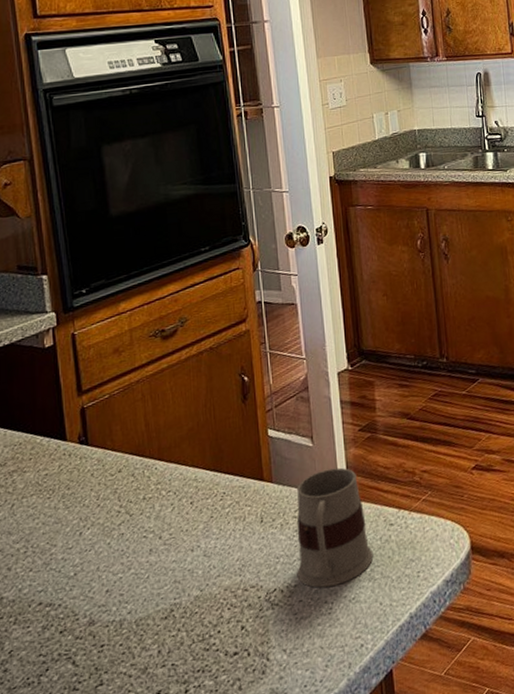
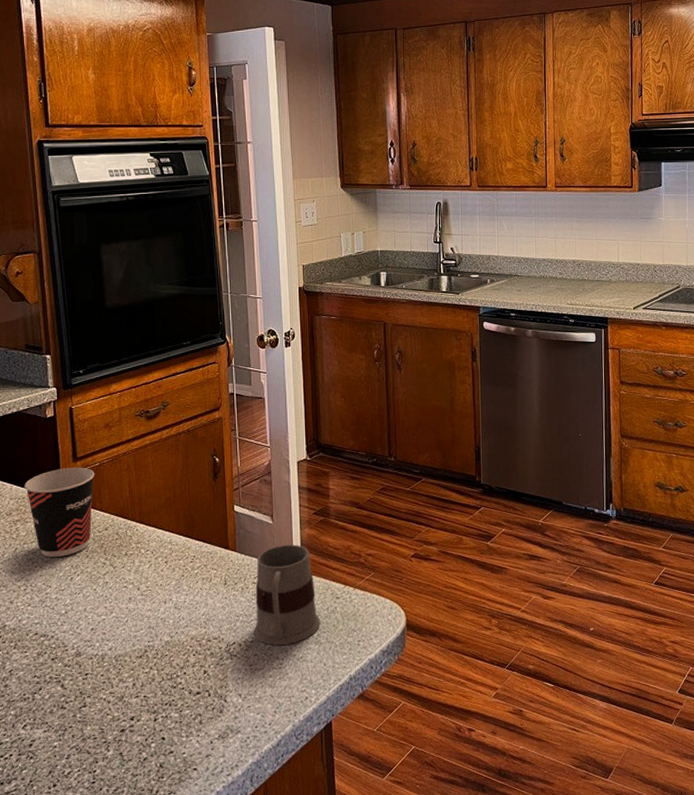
cup: none [20,401,104,511] -> present [24,467,95,557]

